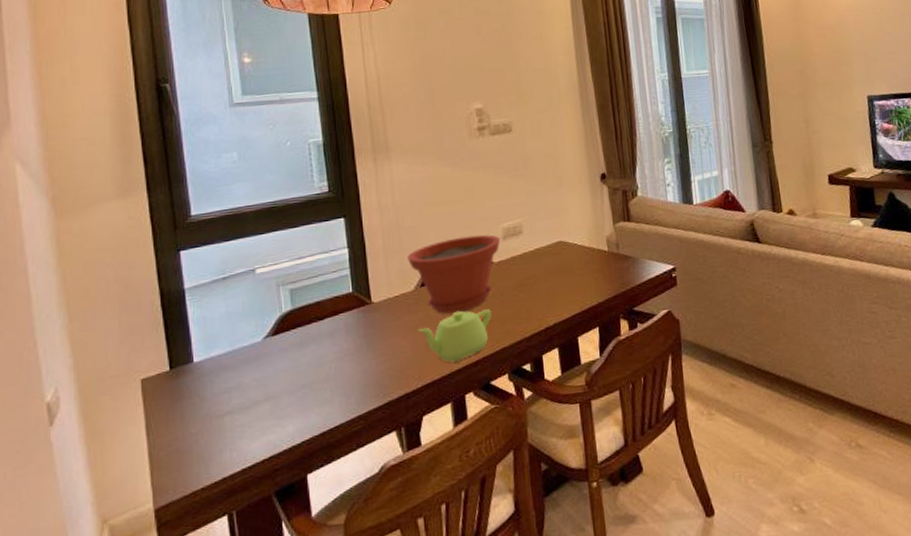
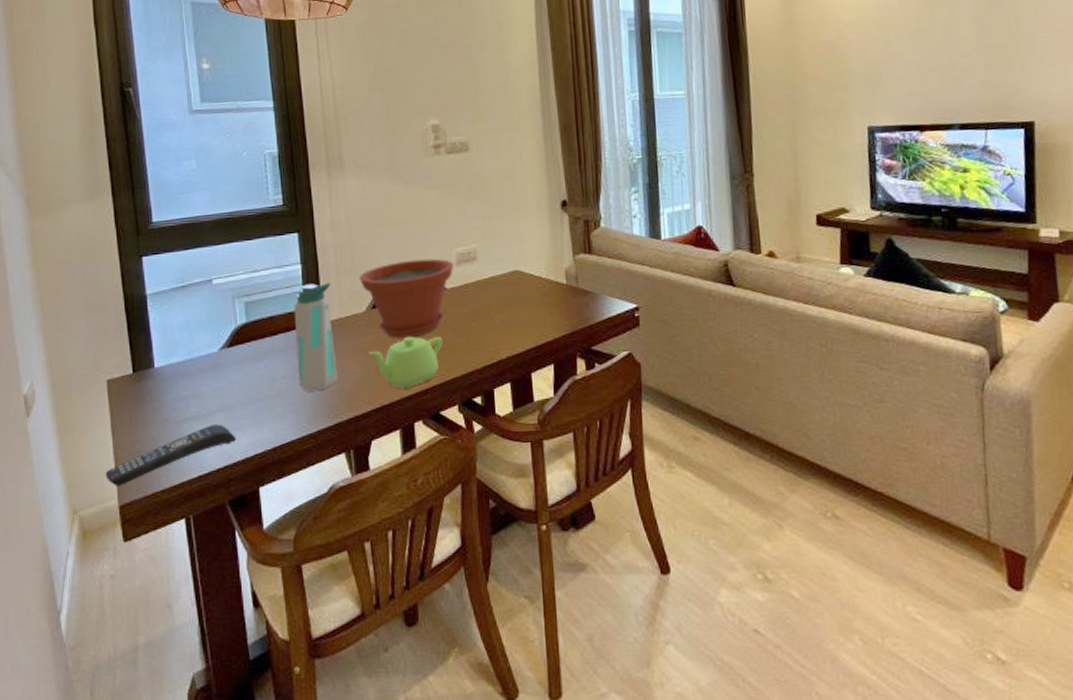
remote control: none [139,414,282,490] -> present [105,424,236,486]
water bottle: none [341,264,387,374] -> present [294,283,338,392]

